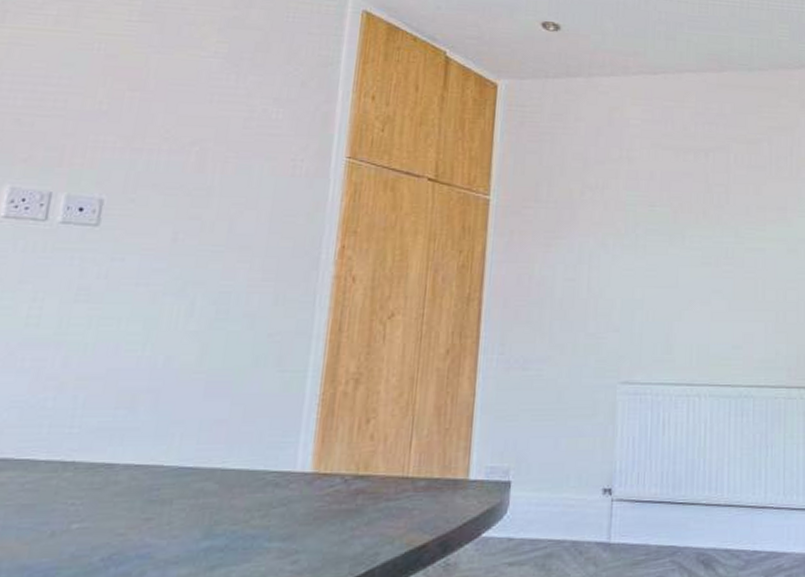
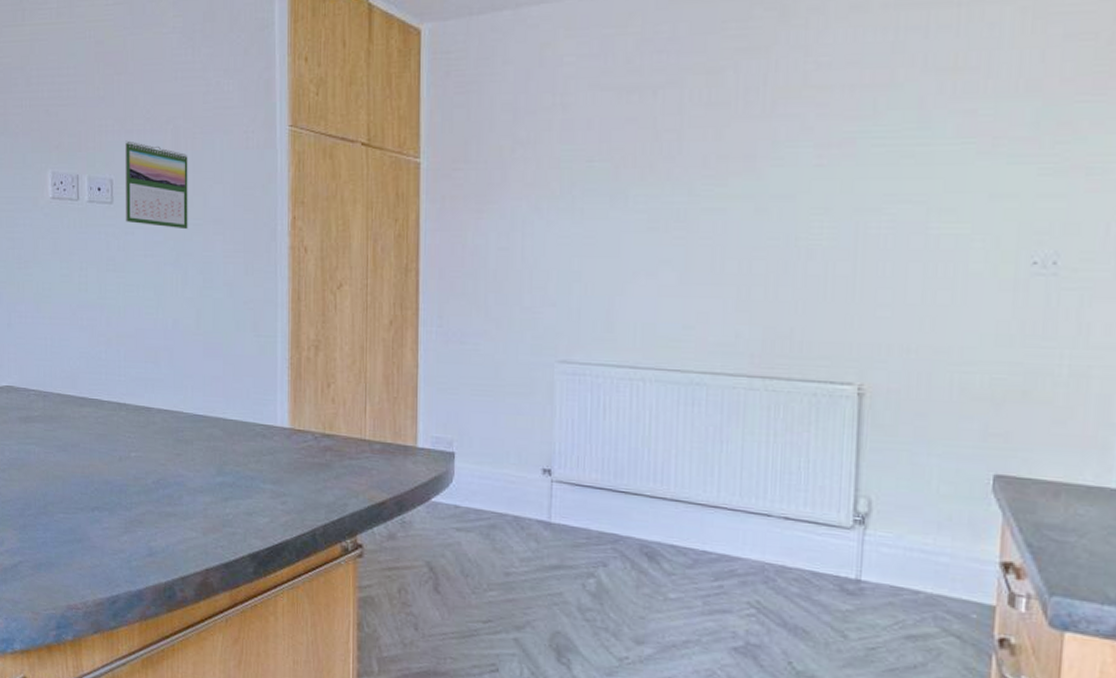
calendar: none [115,159,215,257] -> present [125,140,188,230]

